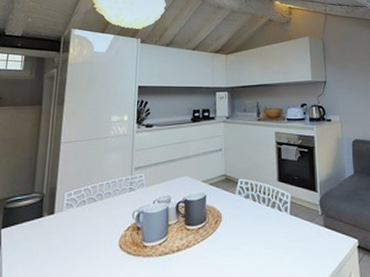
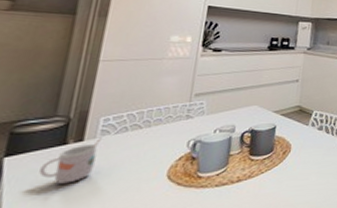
mug: none [25,211,67,252] -> present [39,138,101,184]

